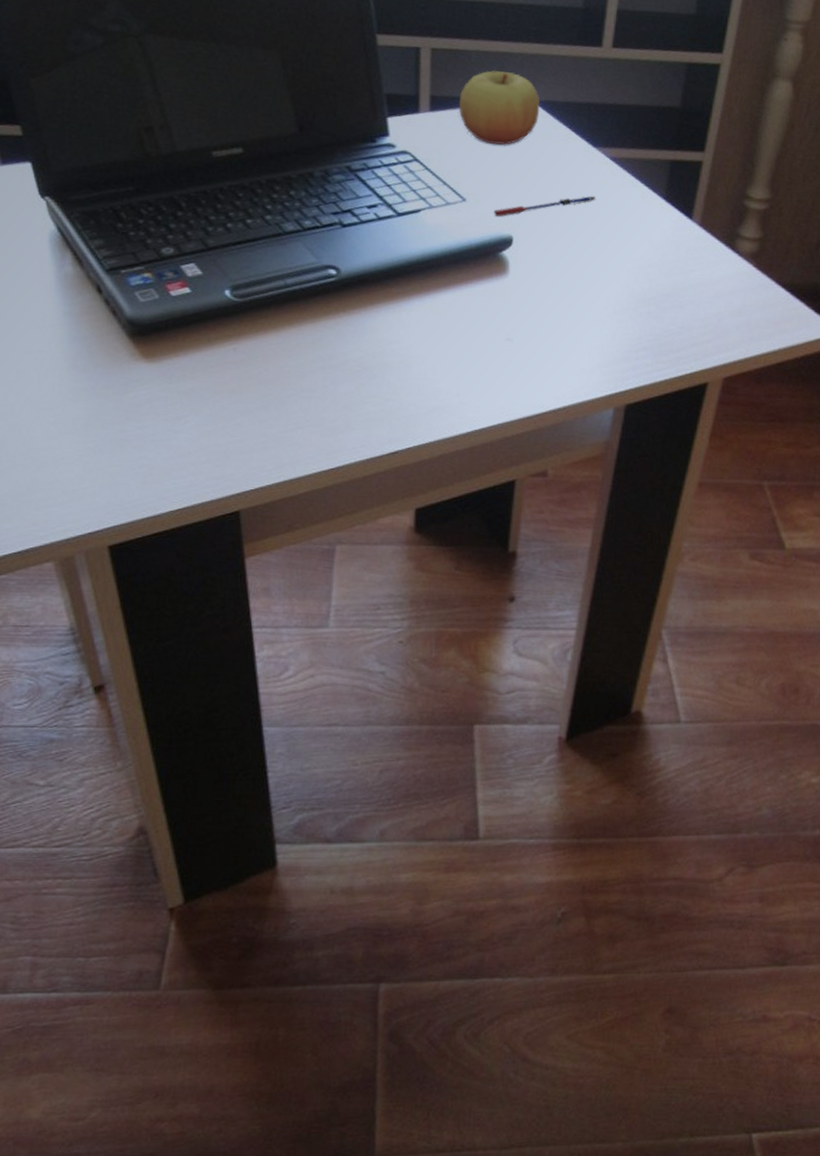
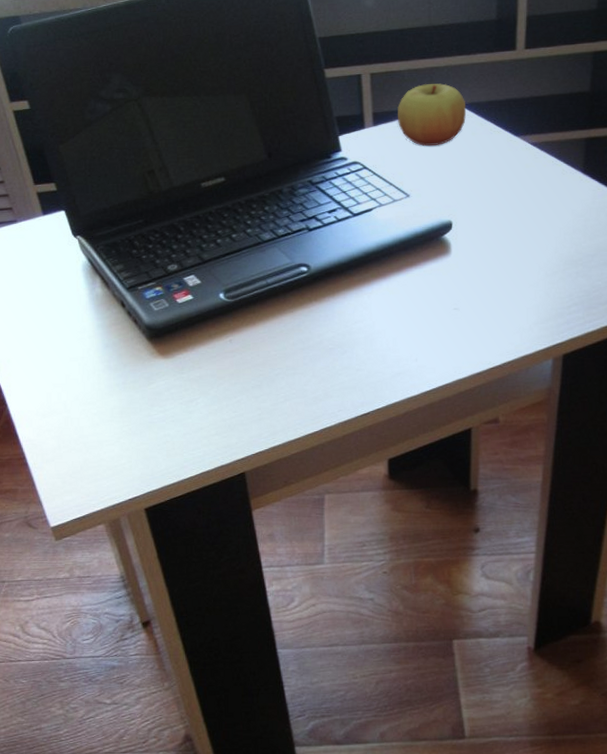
pen: present [493,195,595,217] -> none [433,178,521,207]

